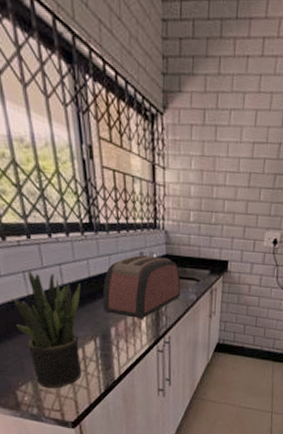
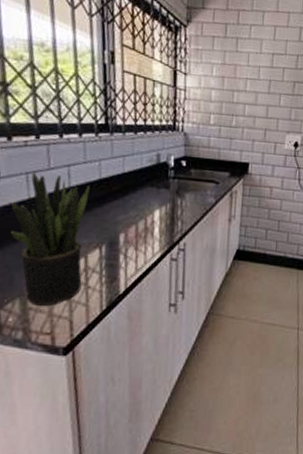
toaster: present [103,254,181,321] -> none [113,156,199,226]

